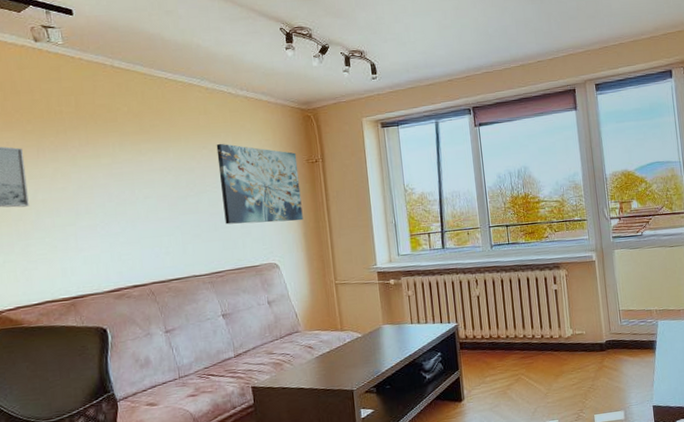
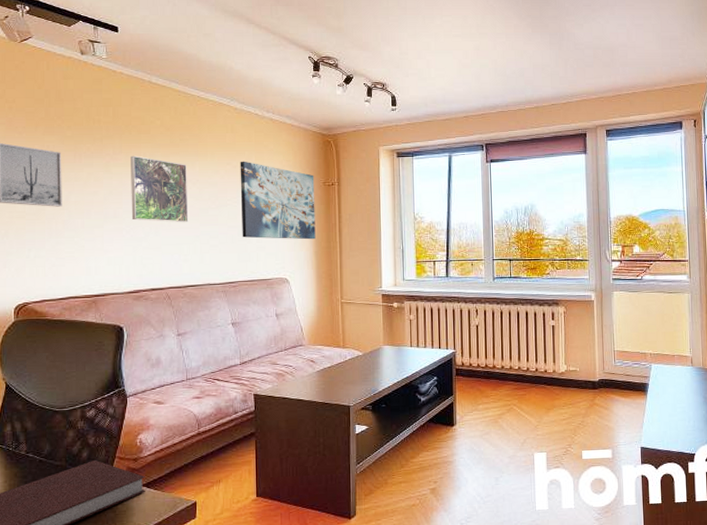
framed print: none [98,146,167,215] -> present [131,155,189,223]

